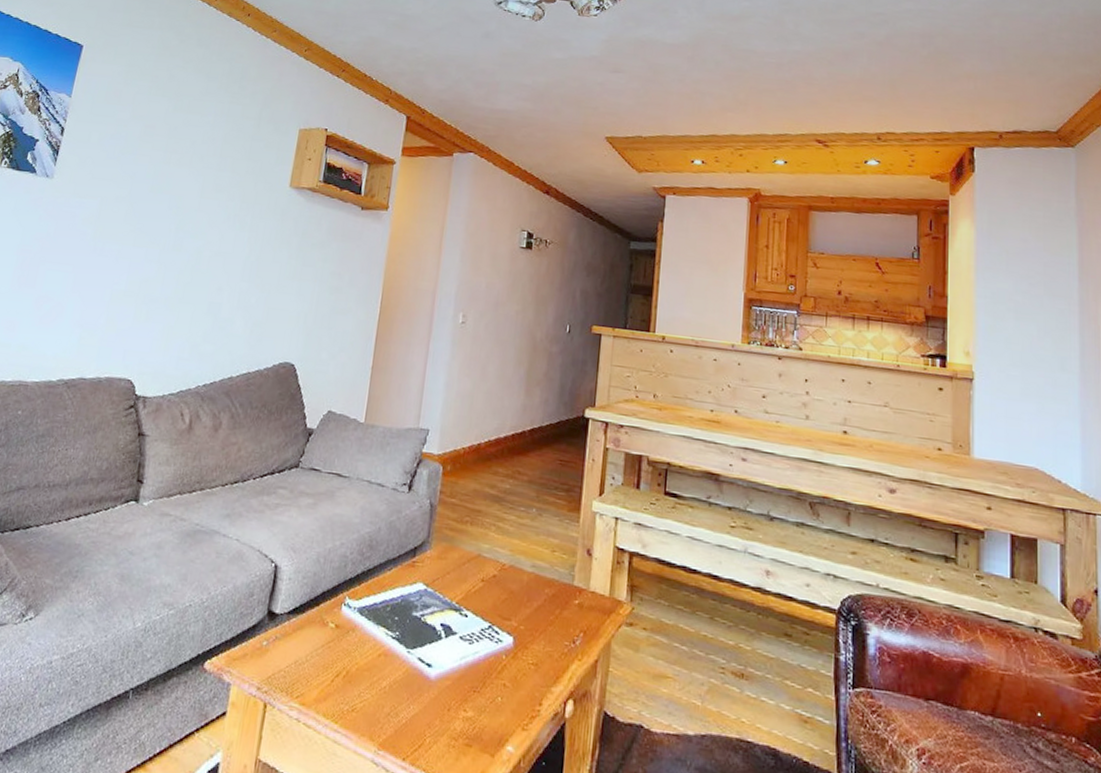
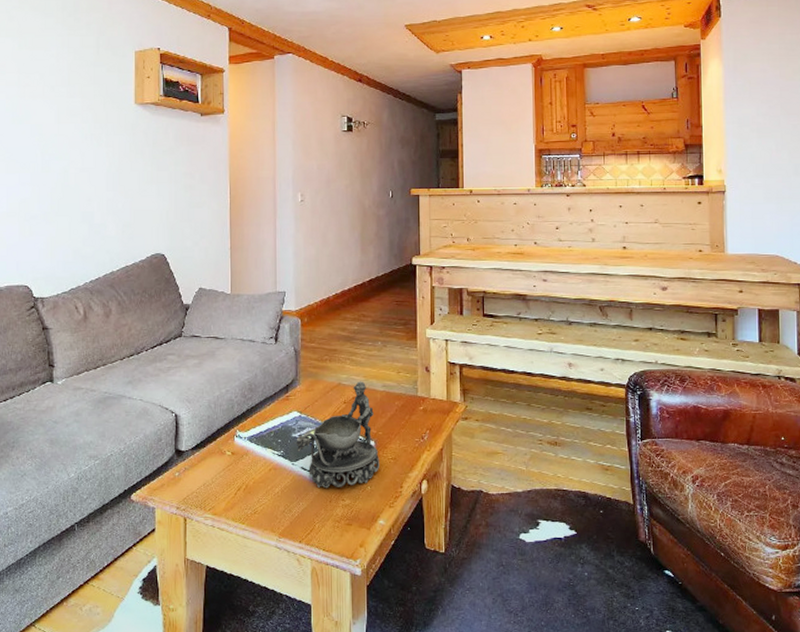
decorative bowl: none [416,555,517,693] -> present [296,381,379,489]

